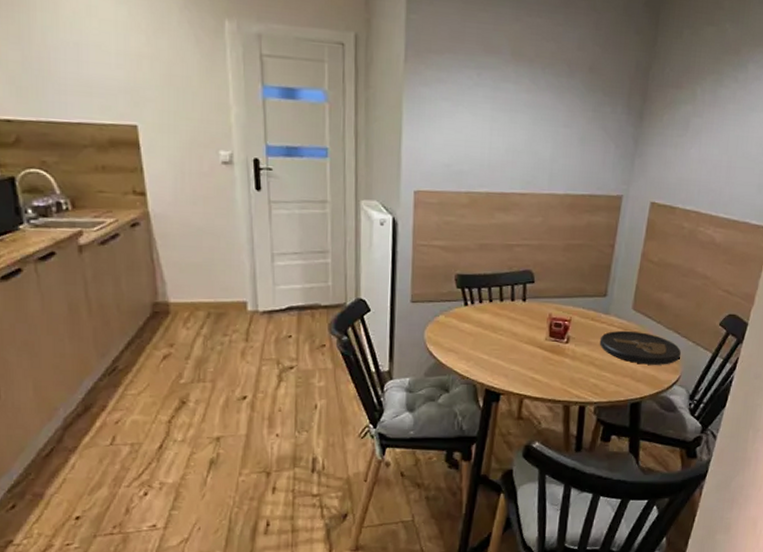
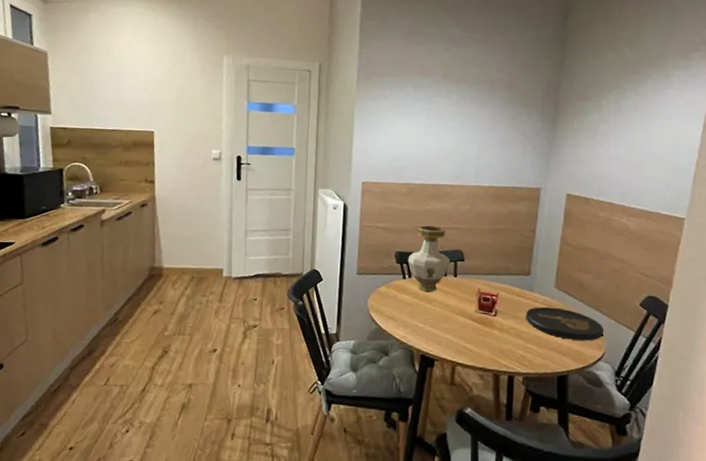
vase: none [470,242,519,319] -> present [408,225,451,292]

